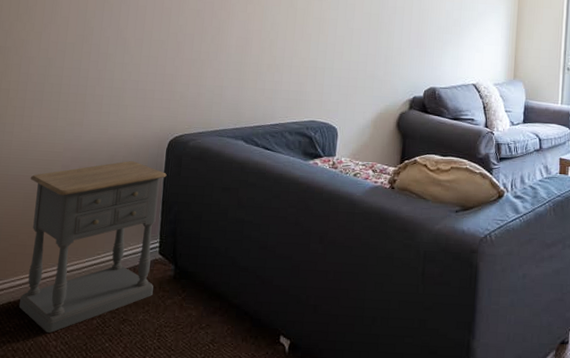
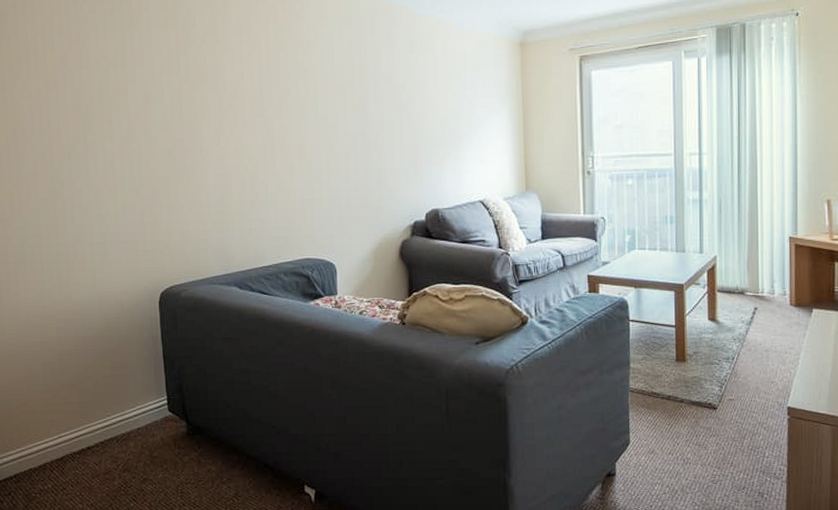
nightstand: present [19,161,167,333] -> none [27,318,169,496]

